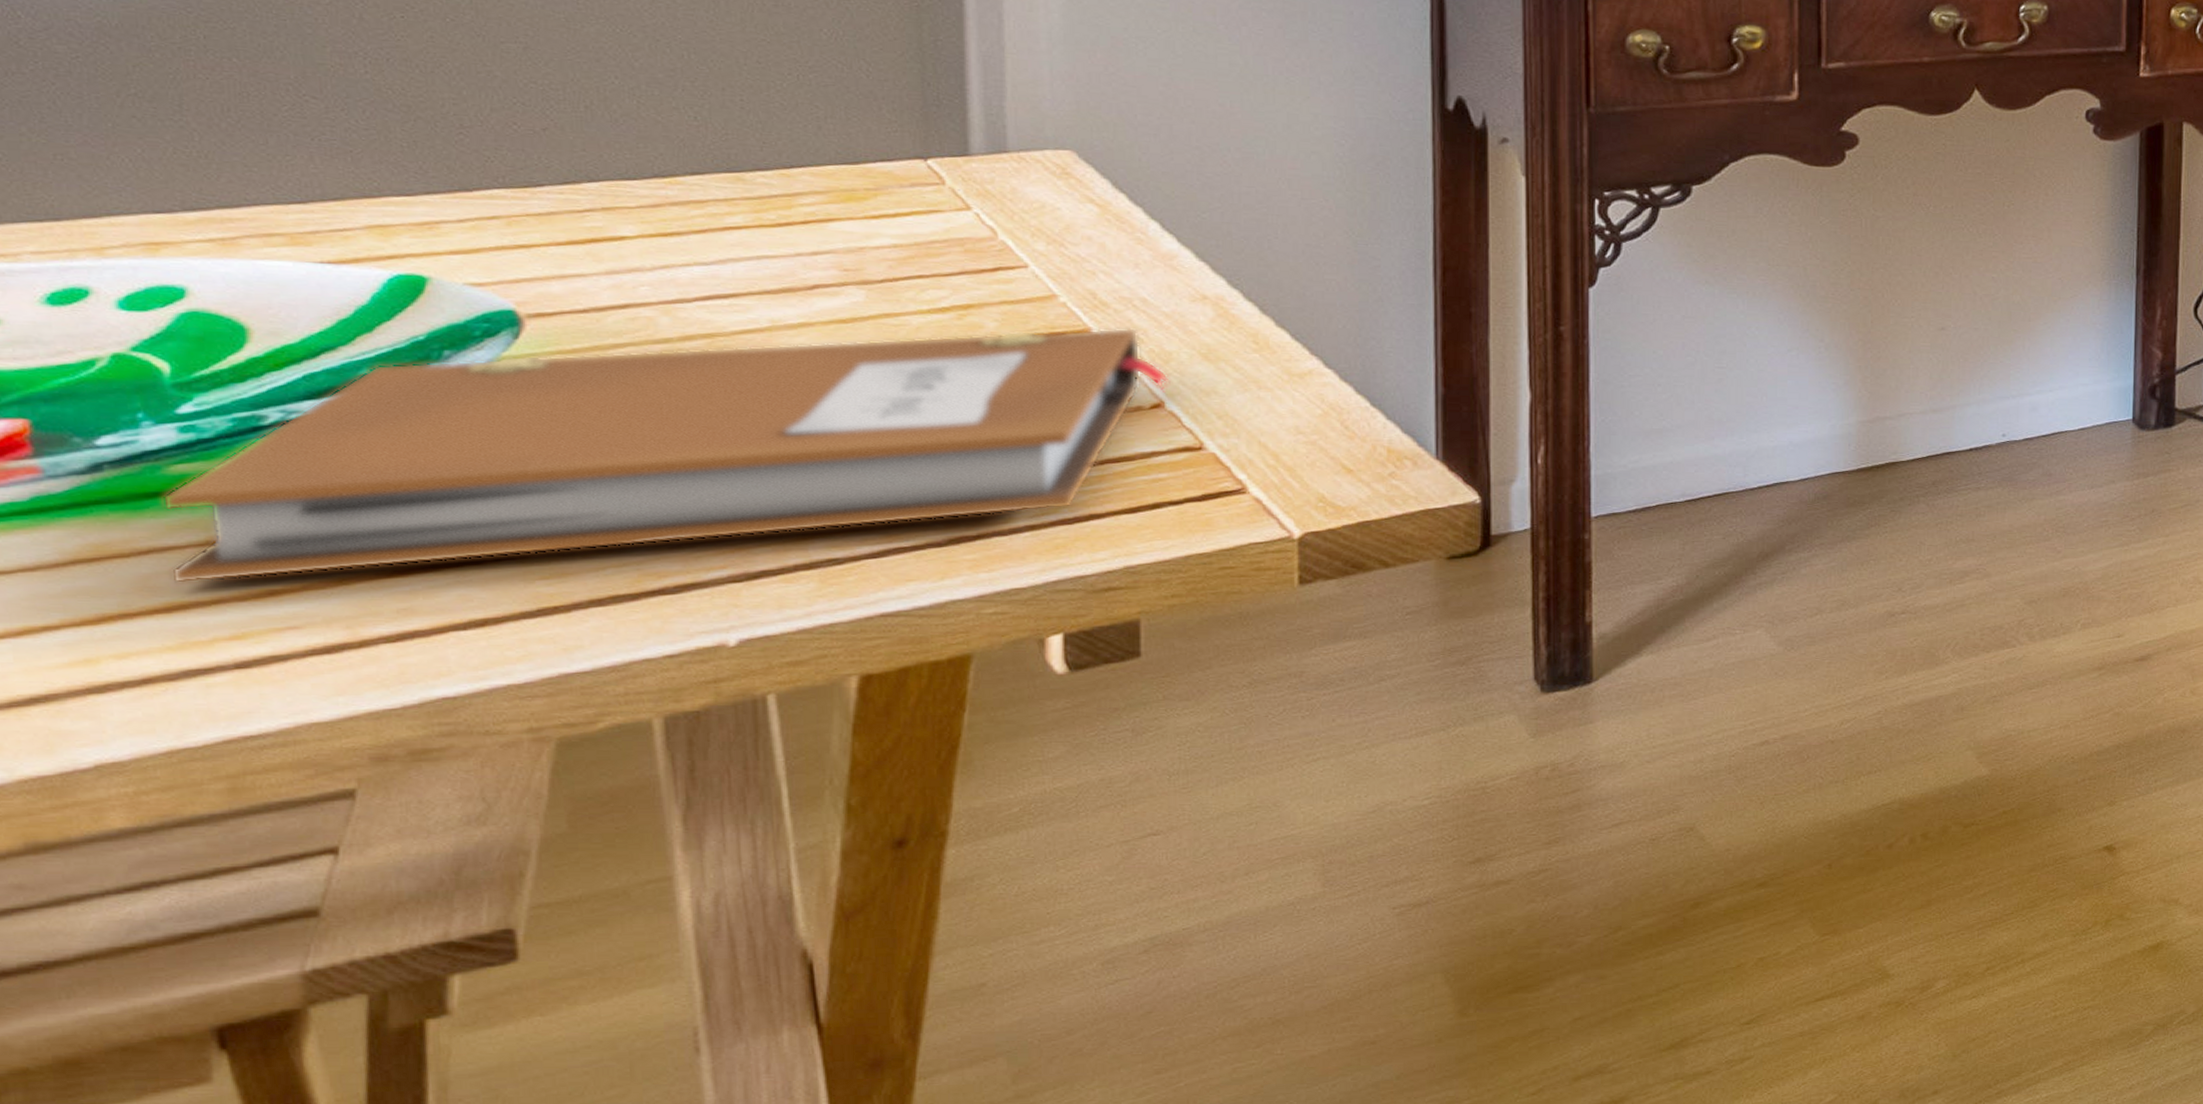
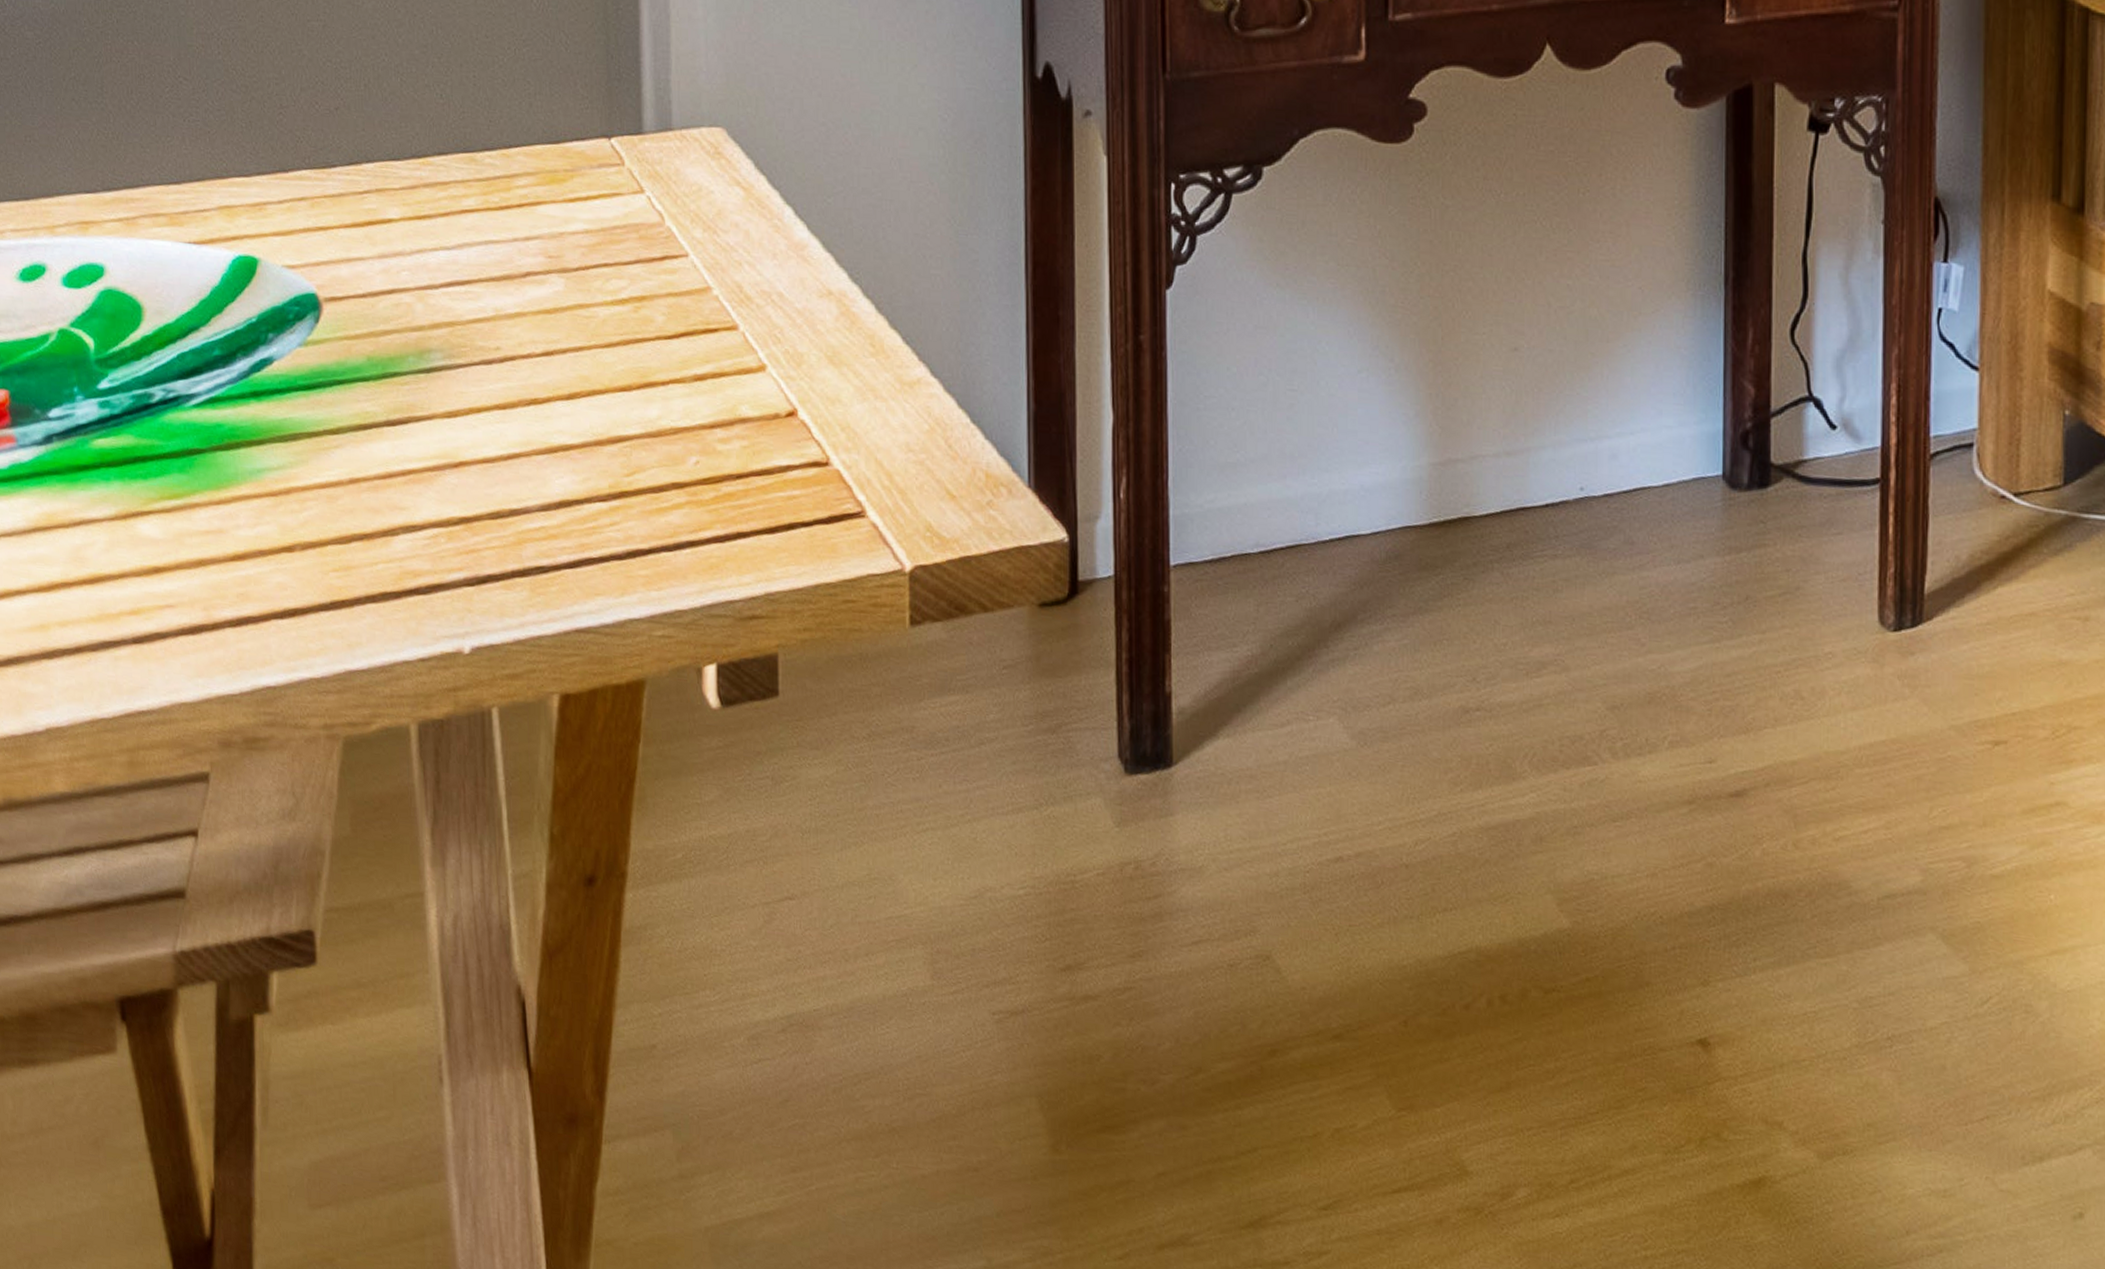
notebook: present [162,327,1170,584] -> none [88,324,802,557]

